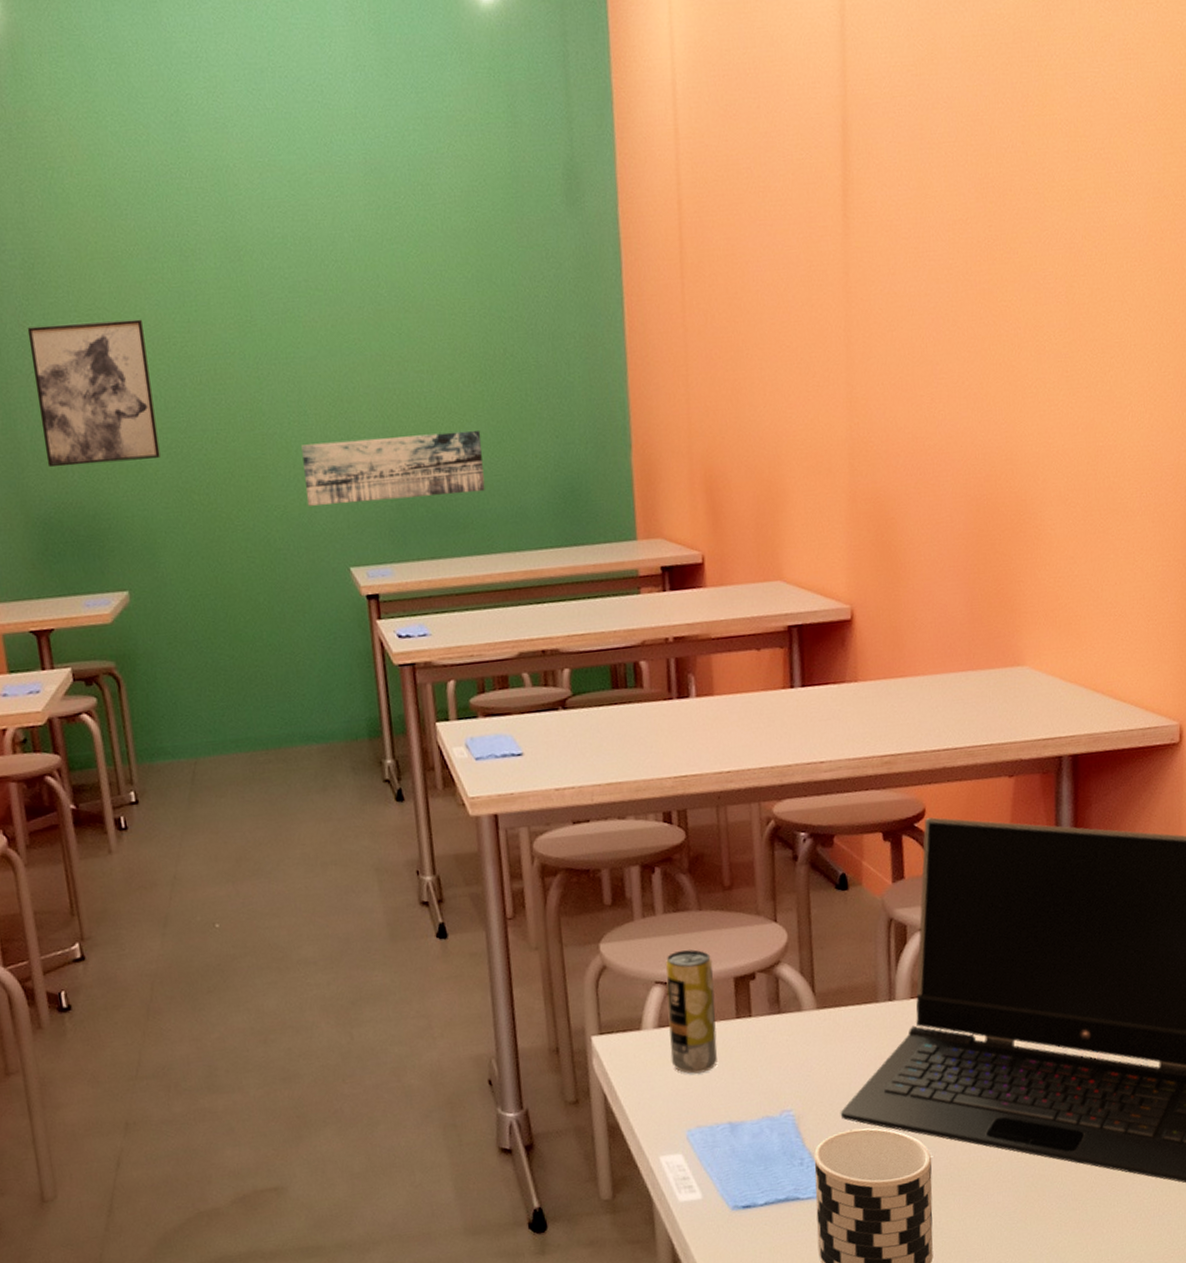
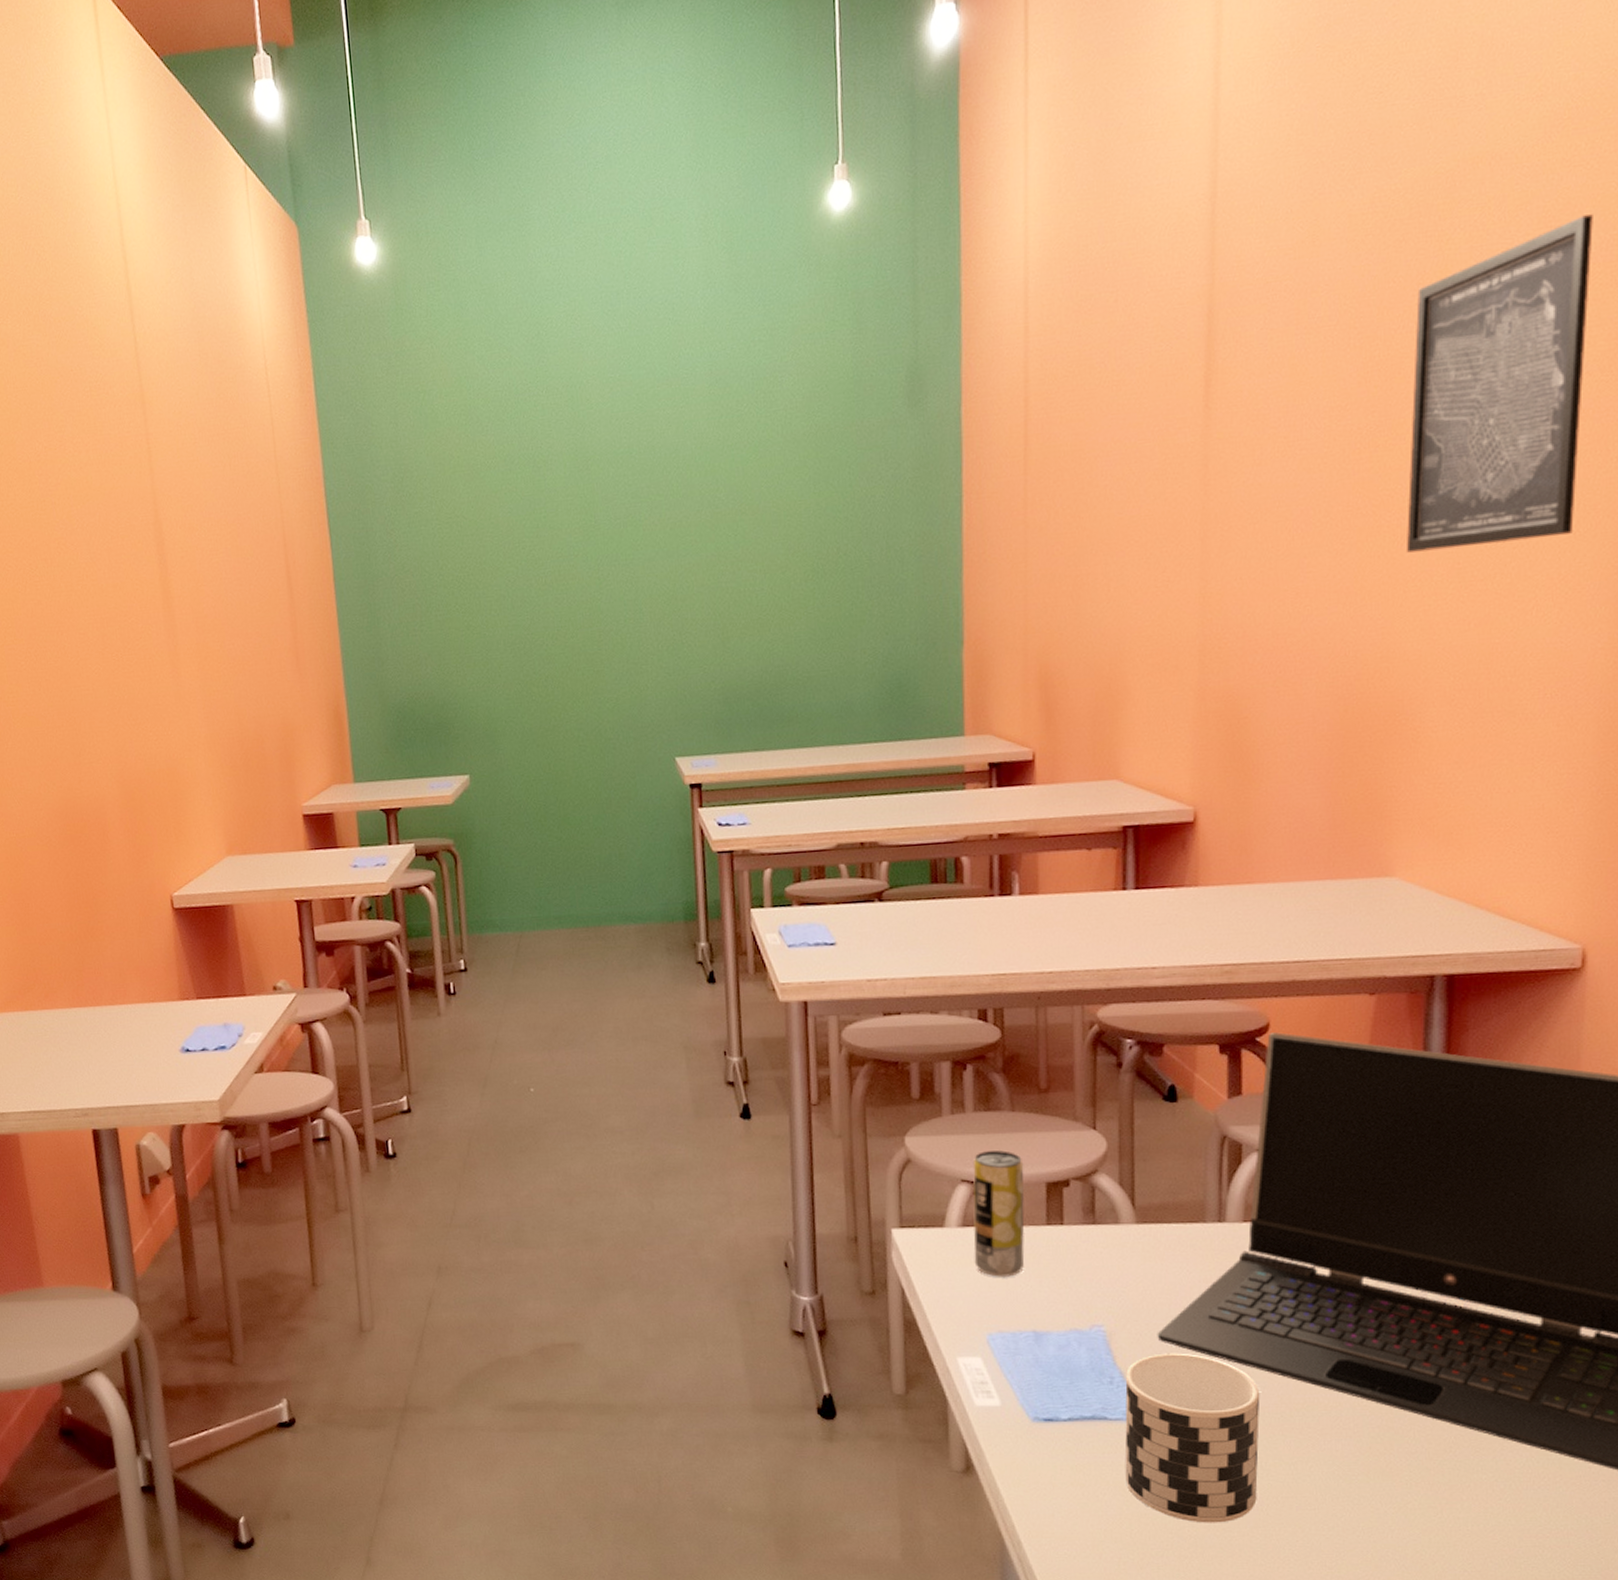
wall art: present [27,319,160,468] -> none [394,525,505,661]
wall art: present [301,430,485,506] -> none [635,626,812,699]
wall art: none [1022,49,1164,361] -> present [1407,214,1593,553]

